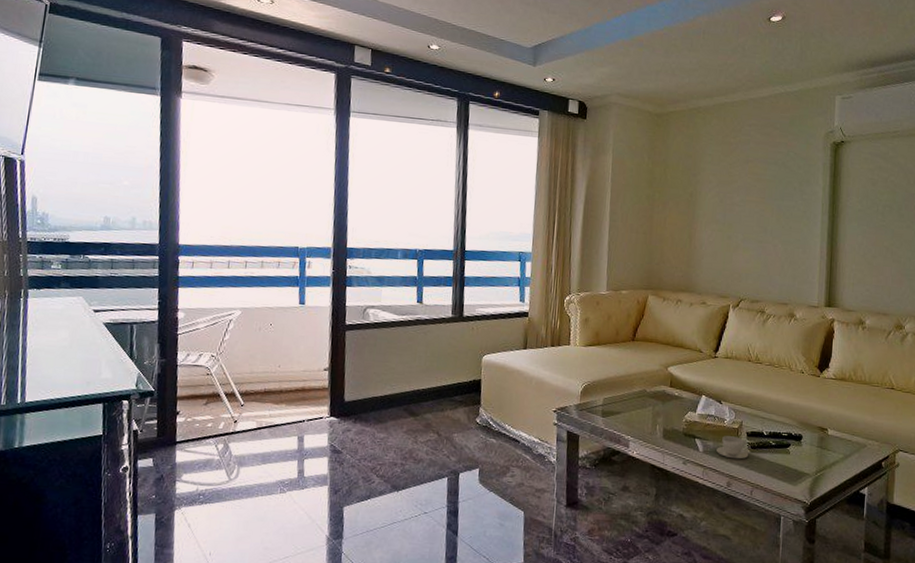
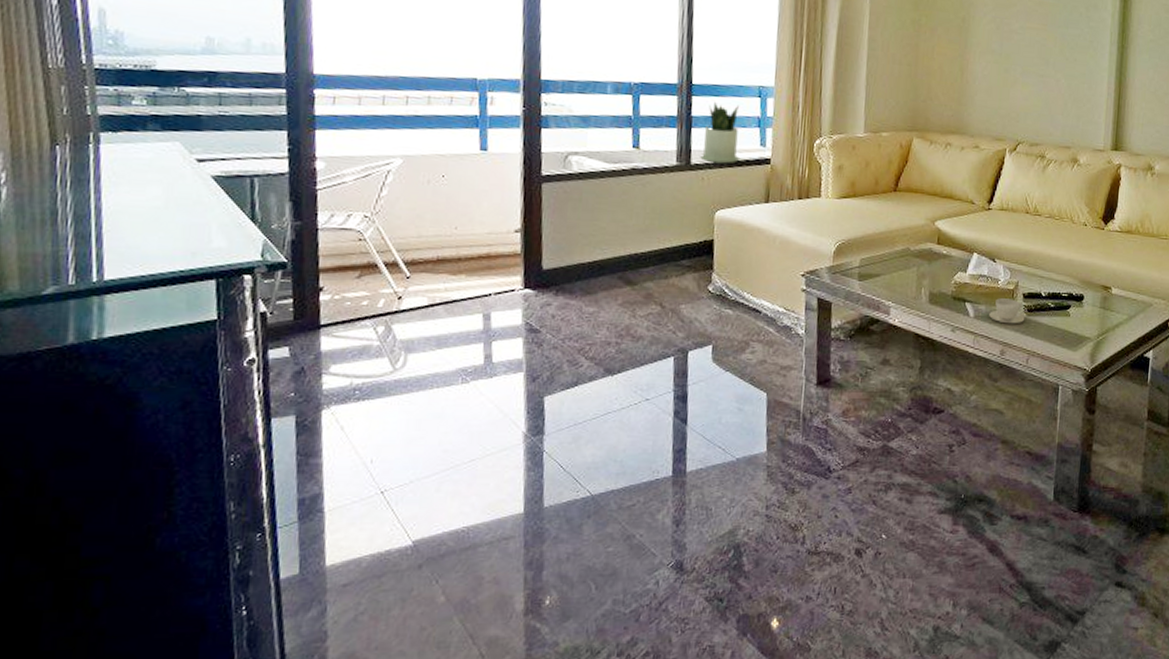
planter: none [471,264,504,317] -> present [700,101,741,165]

